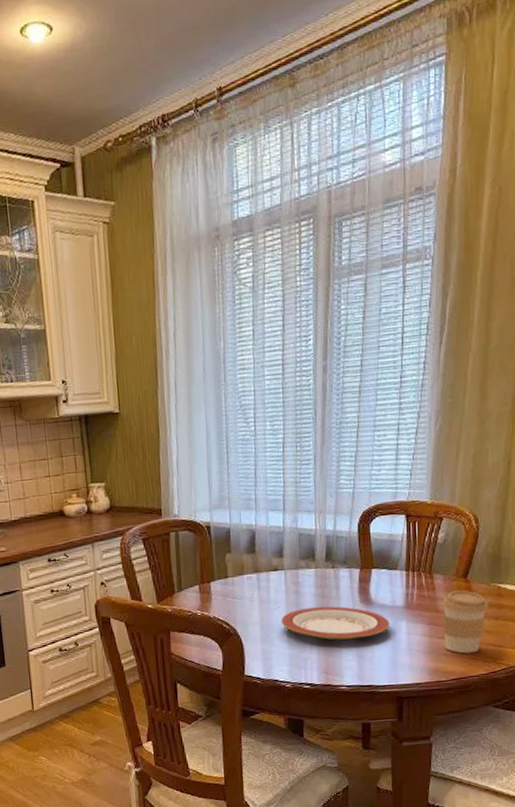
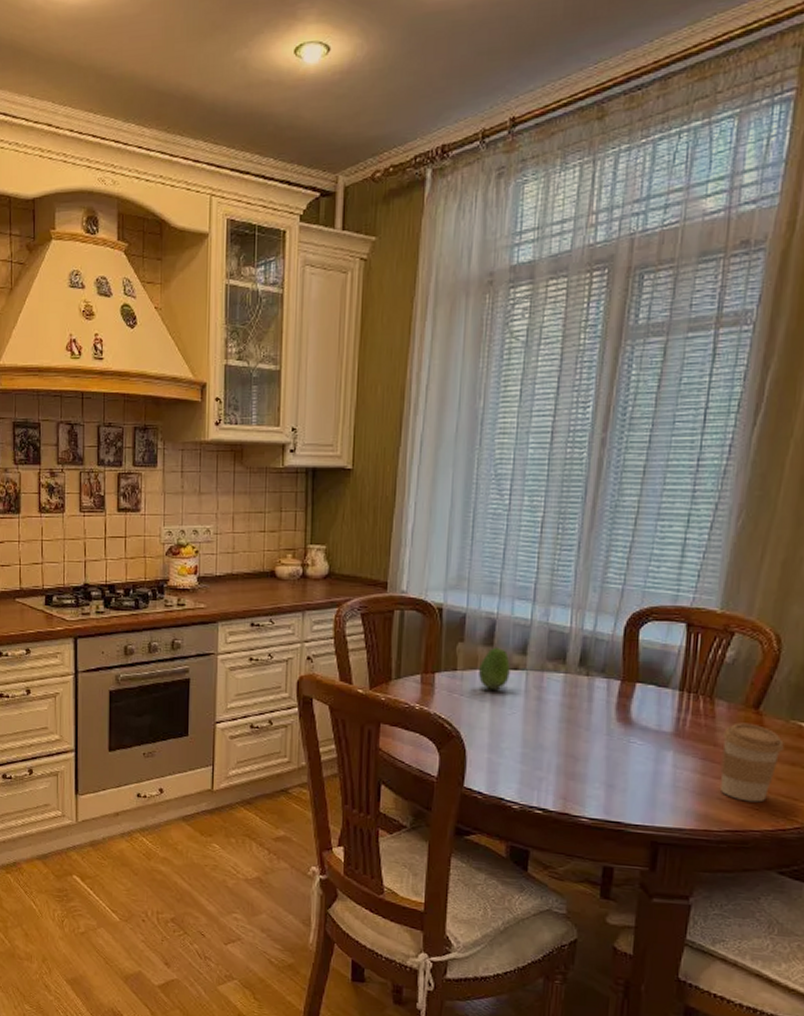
fruit: none [245,553,271,591] -> present [478,647,510,690]
plate: present [280,606,390,640] -> none [515,718,652,764]

